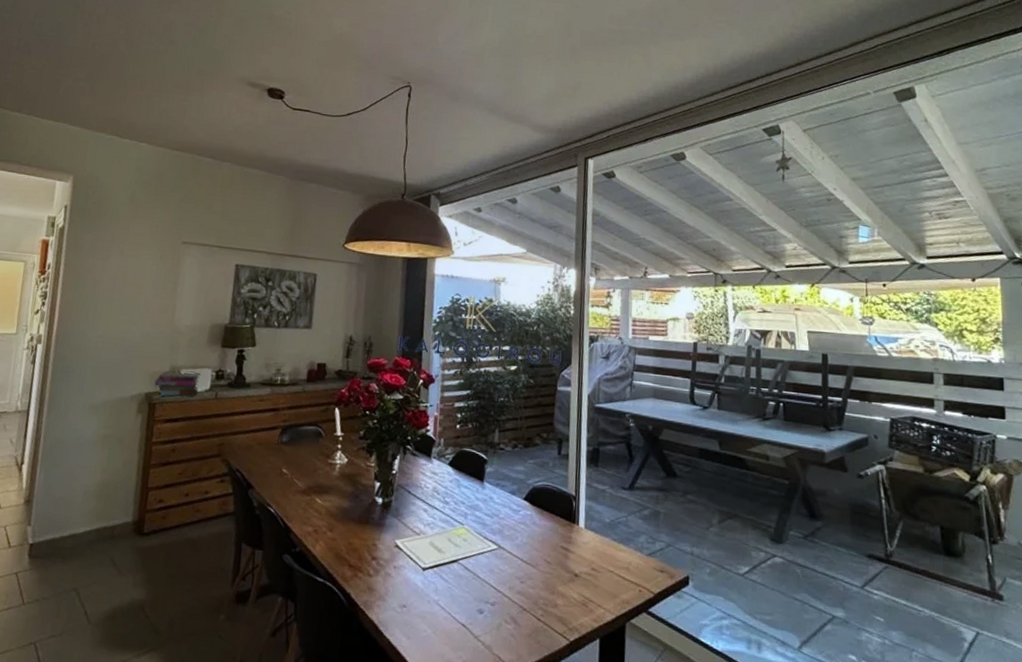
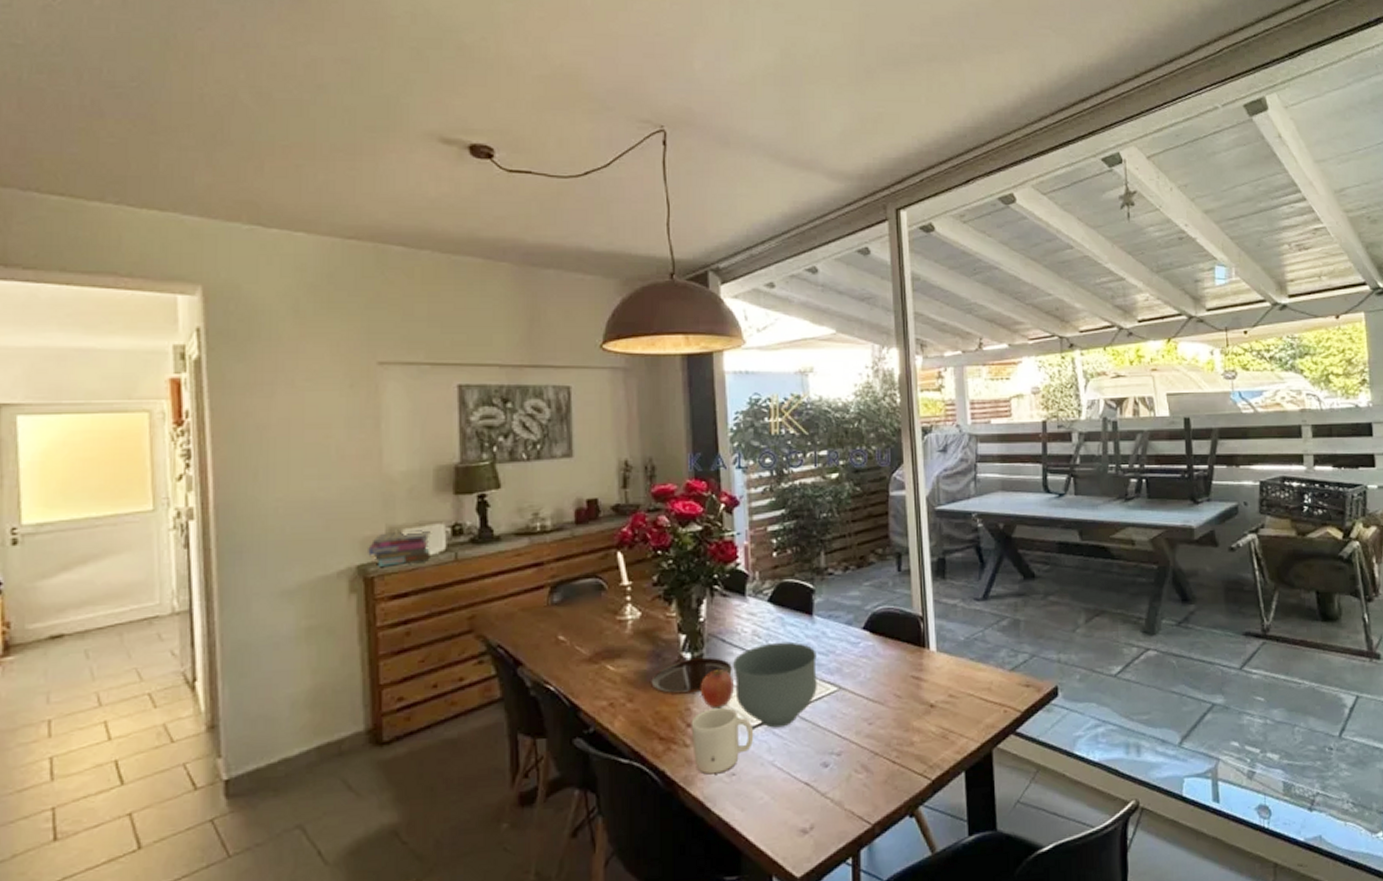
plate: none [348,503,414,532] -> present [651,658,732,694]
mug: none [374,547,425,604] -> present [691,707,754,775]
fruit: none [386,515,414,547] -> present [700,670,734,708]
bowl: none [413,500,483,573] -> present [732,641,817,728]

